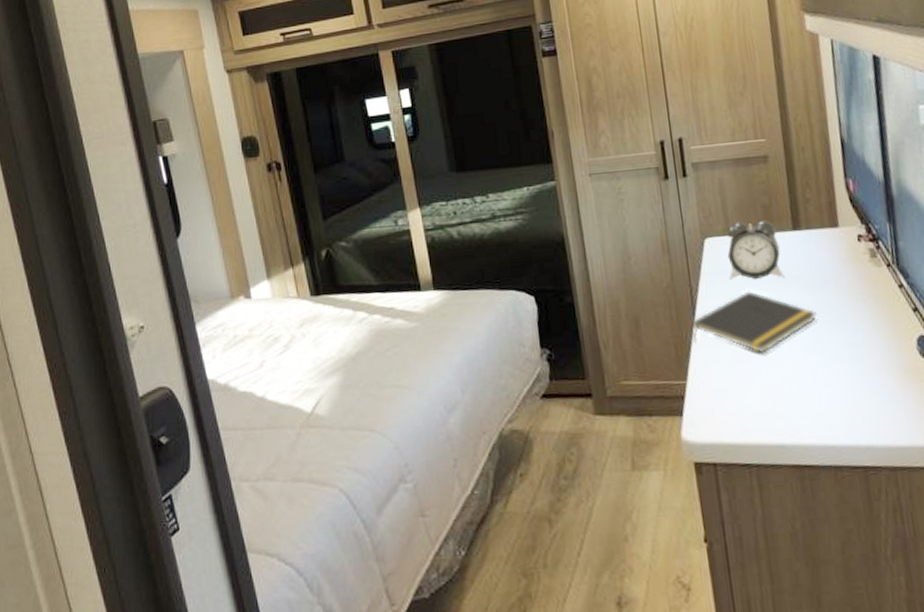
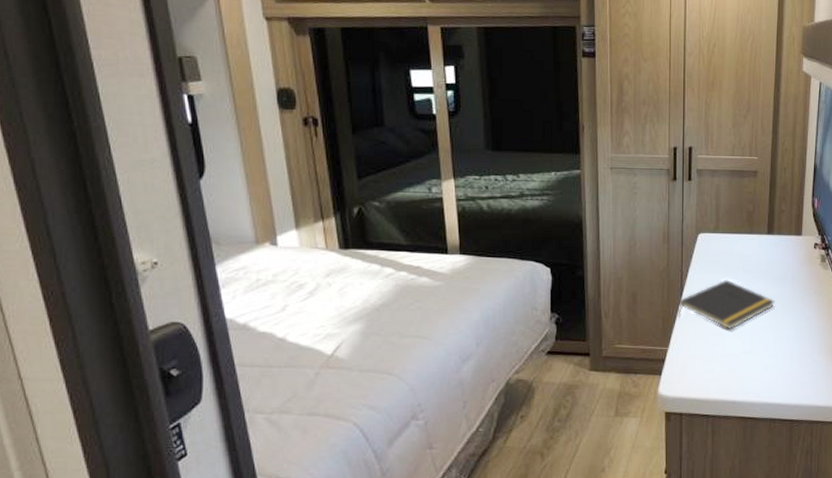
alarm clock: present [727,220,784,280] -> none [713,223,755,271]

